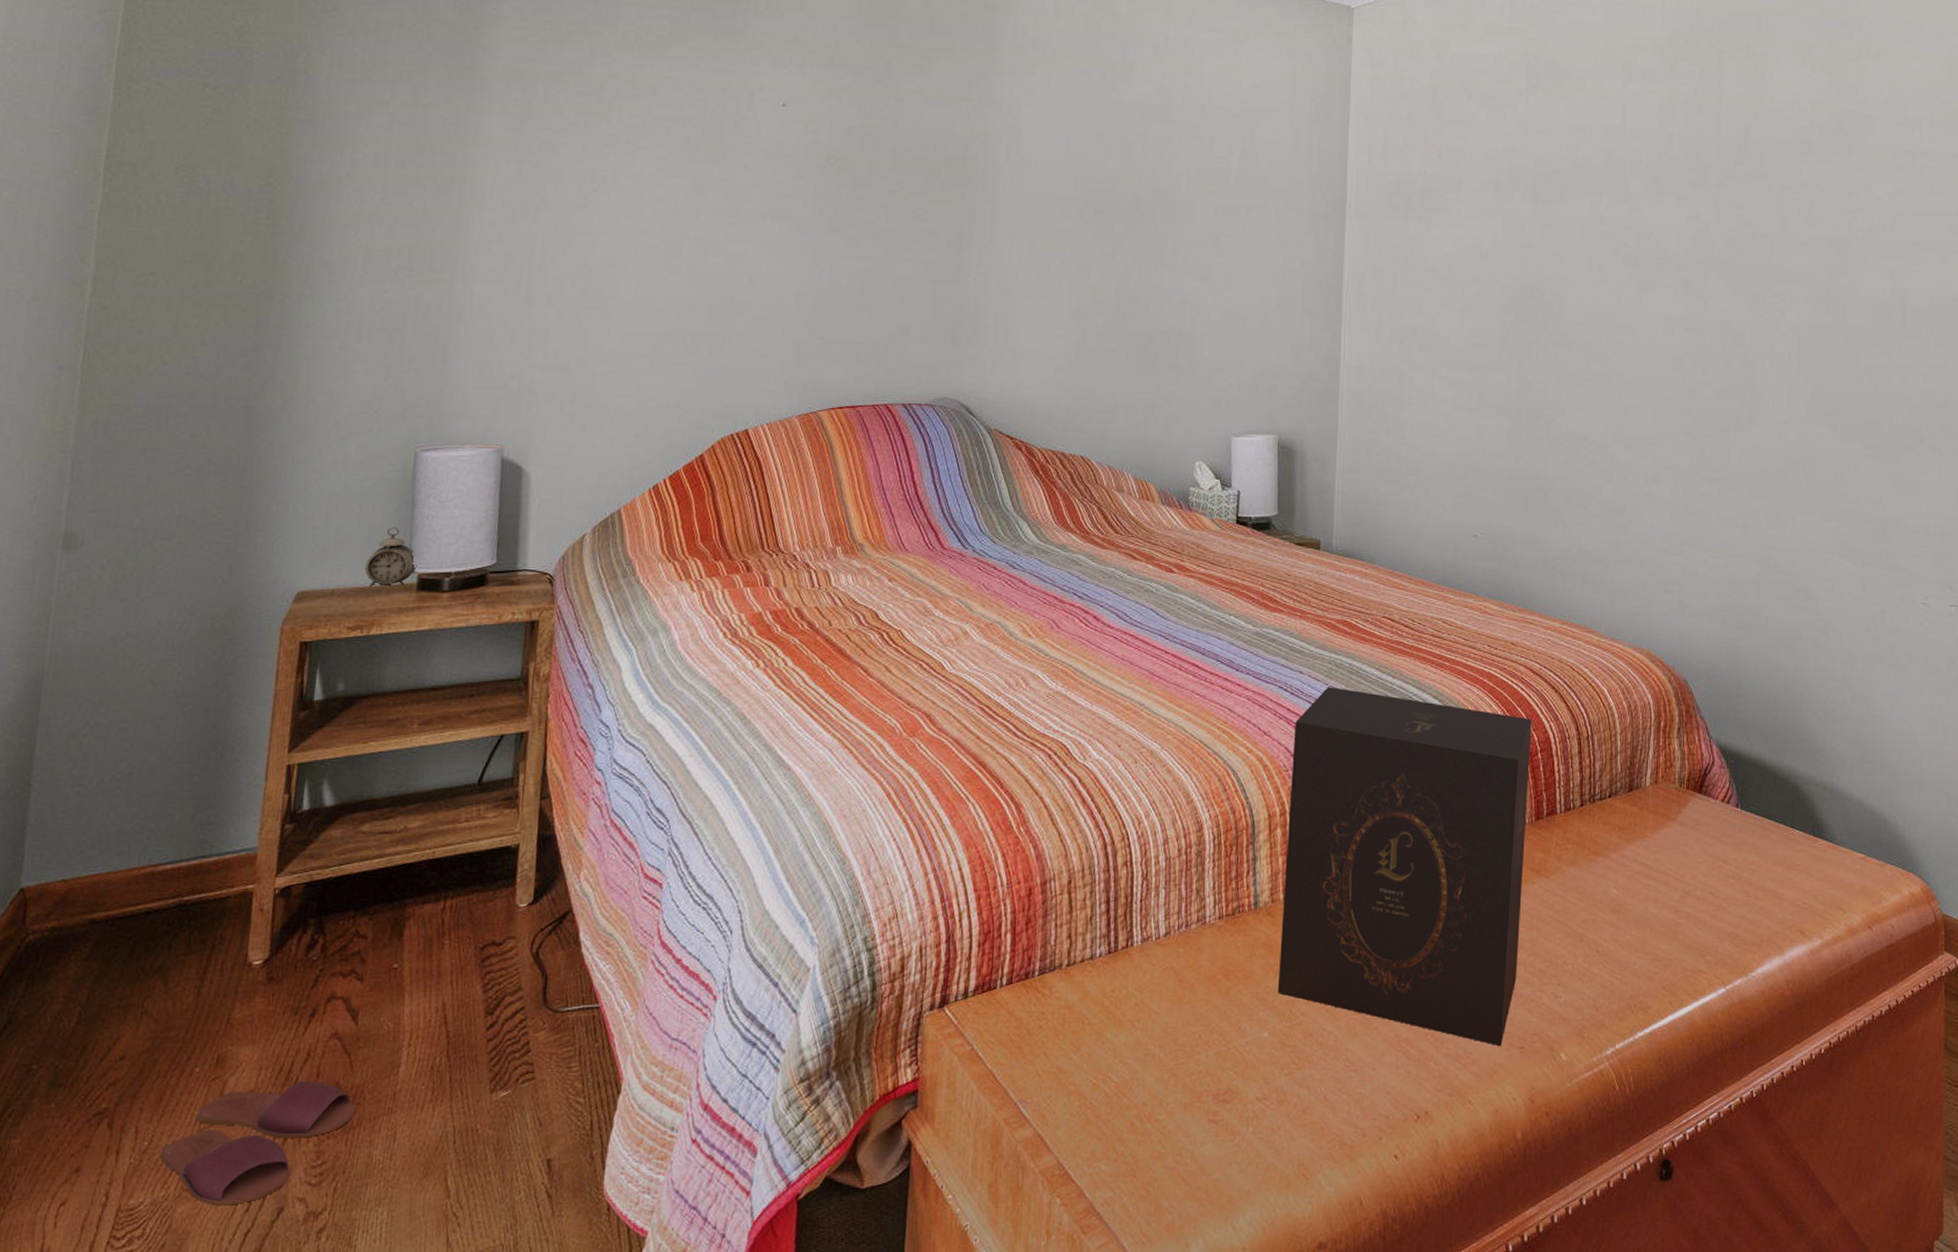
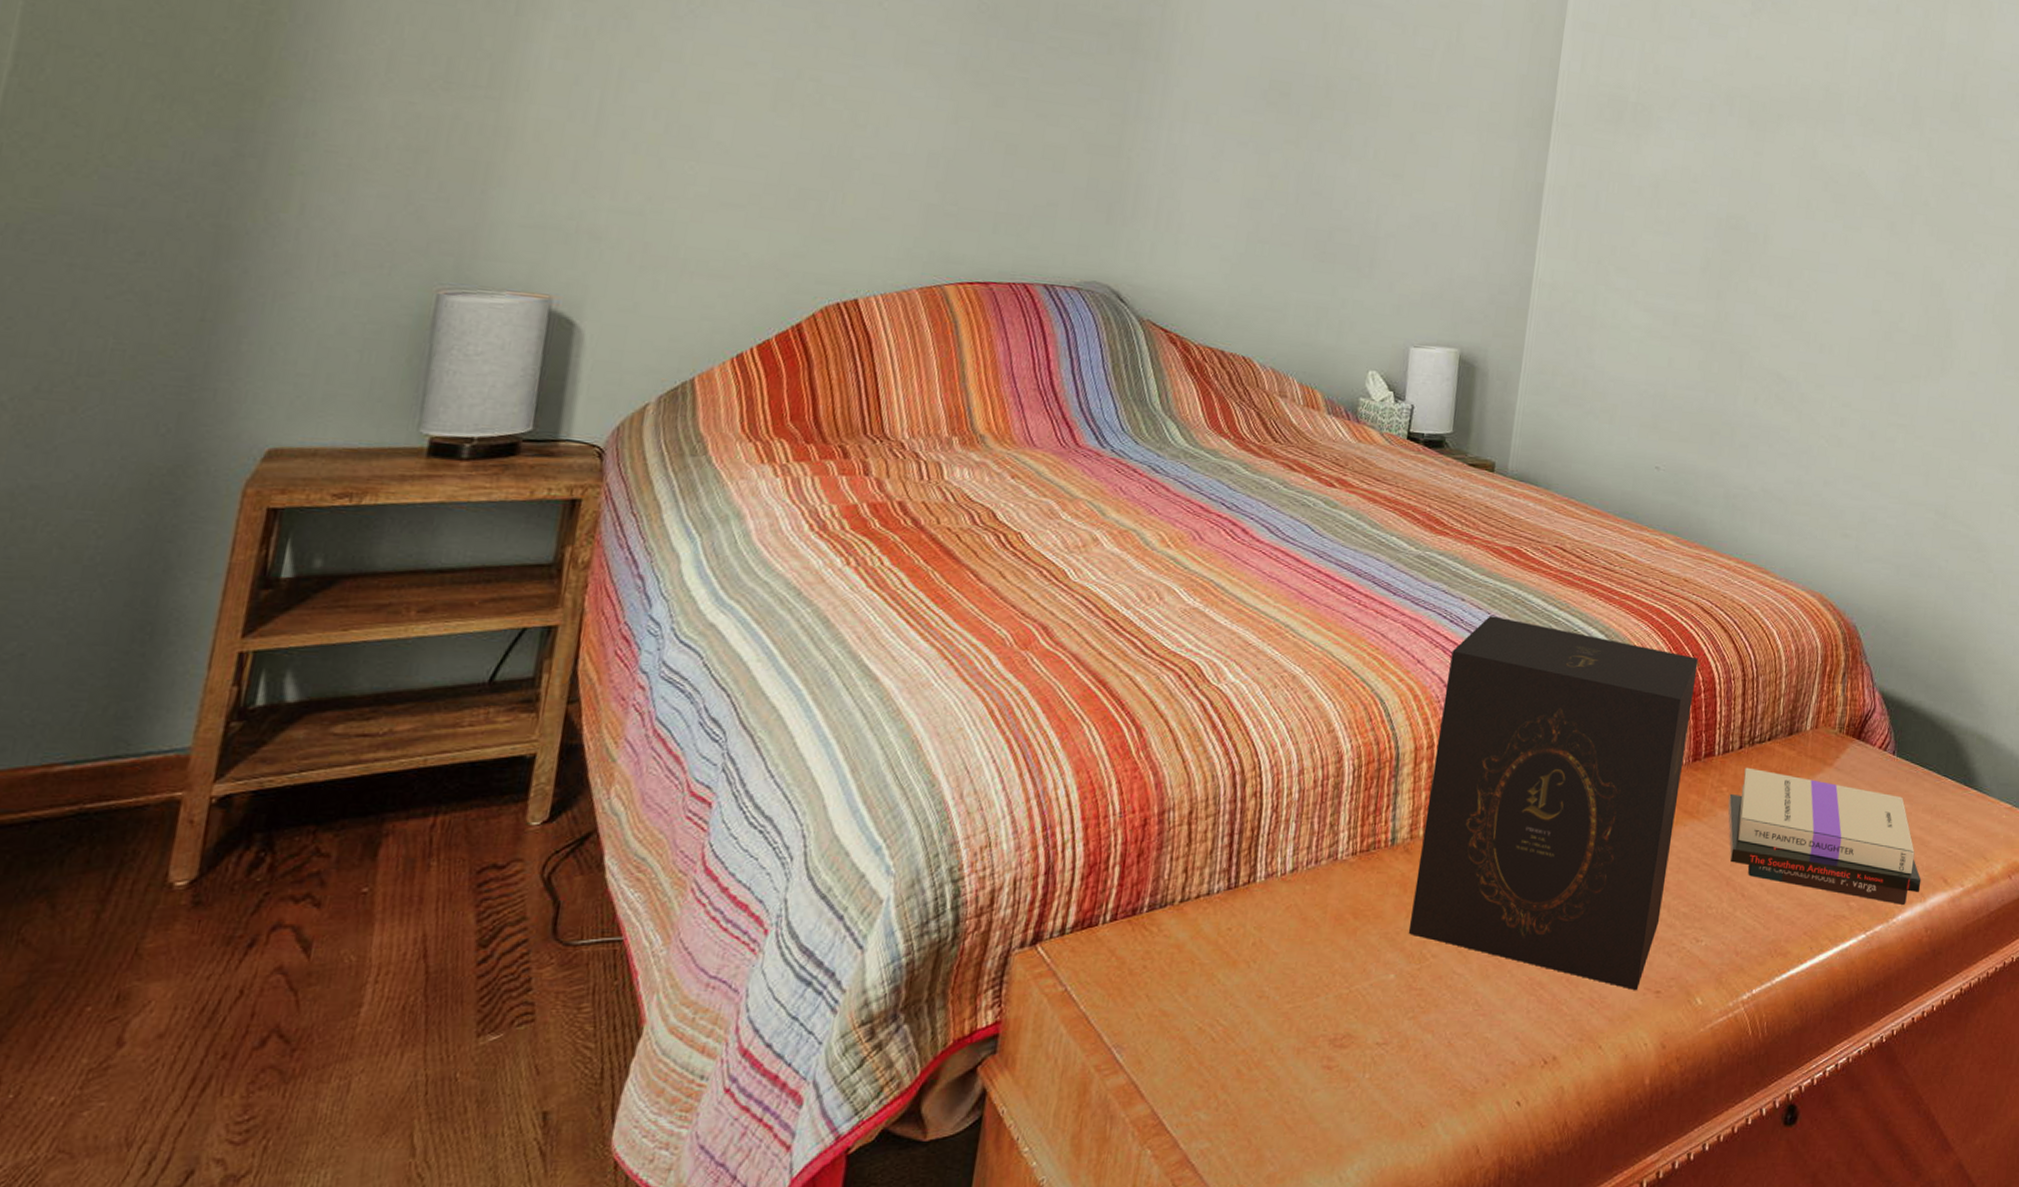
slippers: present [160,1080,356,1206] -> none [29,1021,300,1169]
alarm clock: present [365,527,417,589] -> none [361,380,430,452]
books: none [1574,824,1778,958] -> present [1728,767,1922,905]

